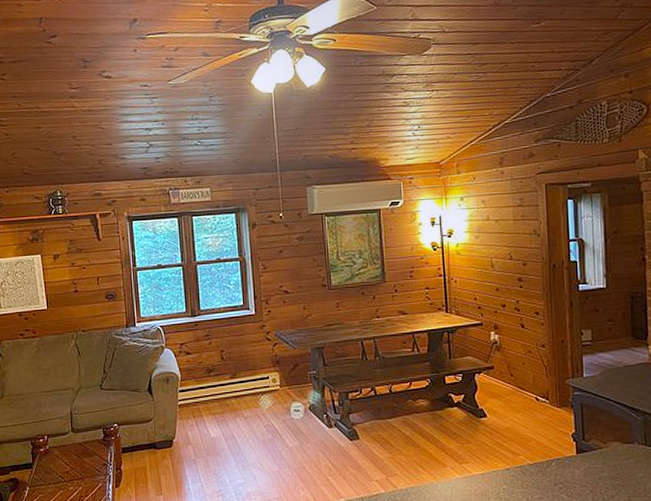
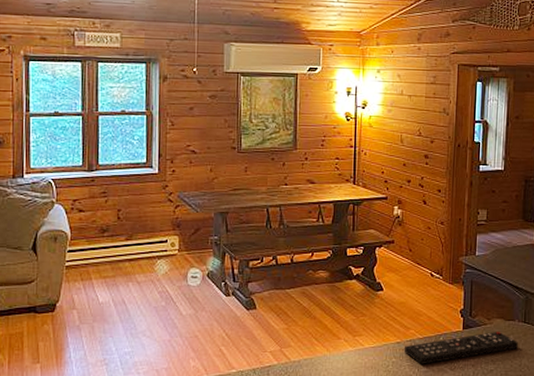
remote control: none [515,454,640,492] -> present [405,331,518,366]

